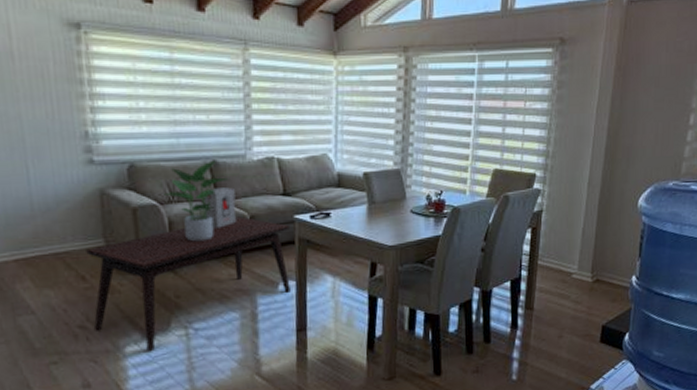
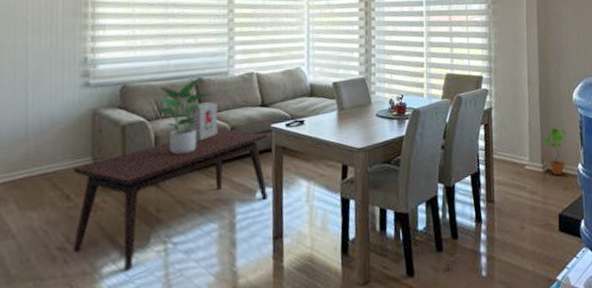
potted plant: none [598,235,624,287] -> present [544,127,566,176]

